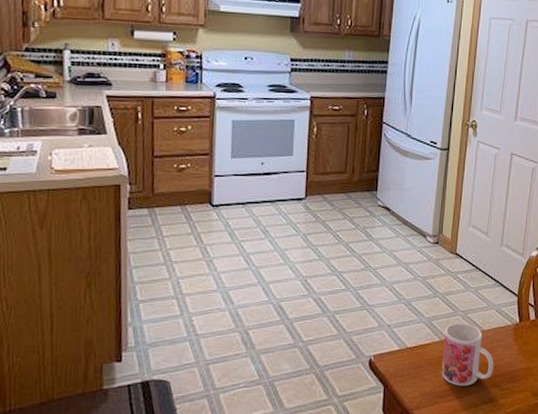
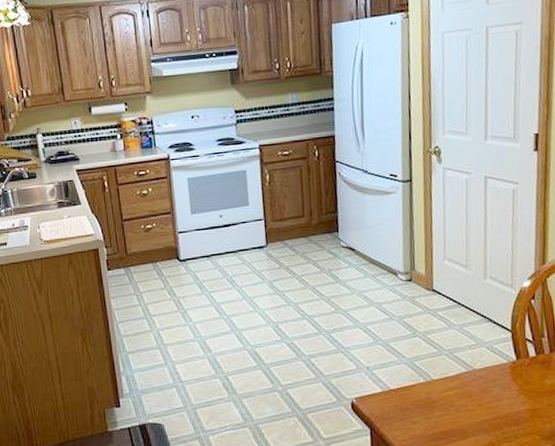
mug: present [441,323,494,386] -> none [430,362,492,429]

